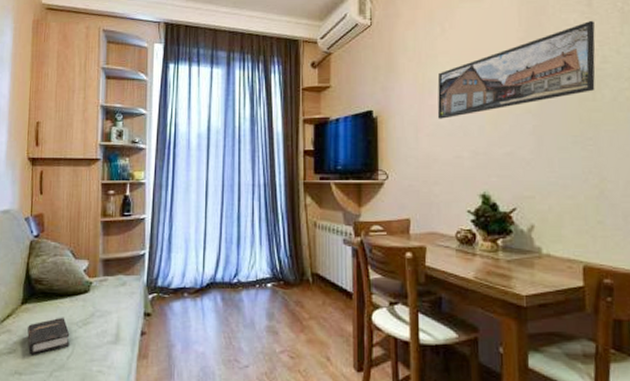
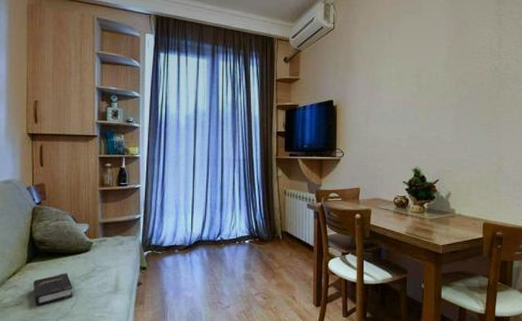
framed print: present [437,21,596,119] -> none [383,36,502,109]

